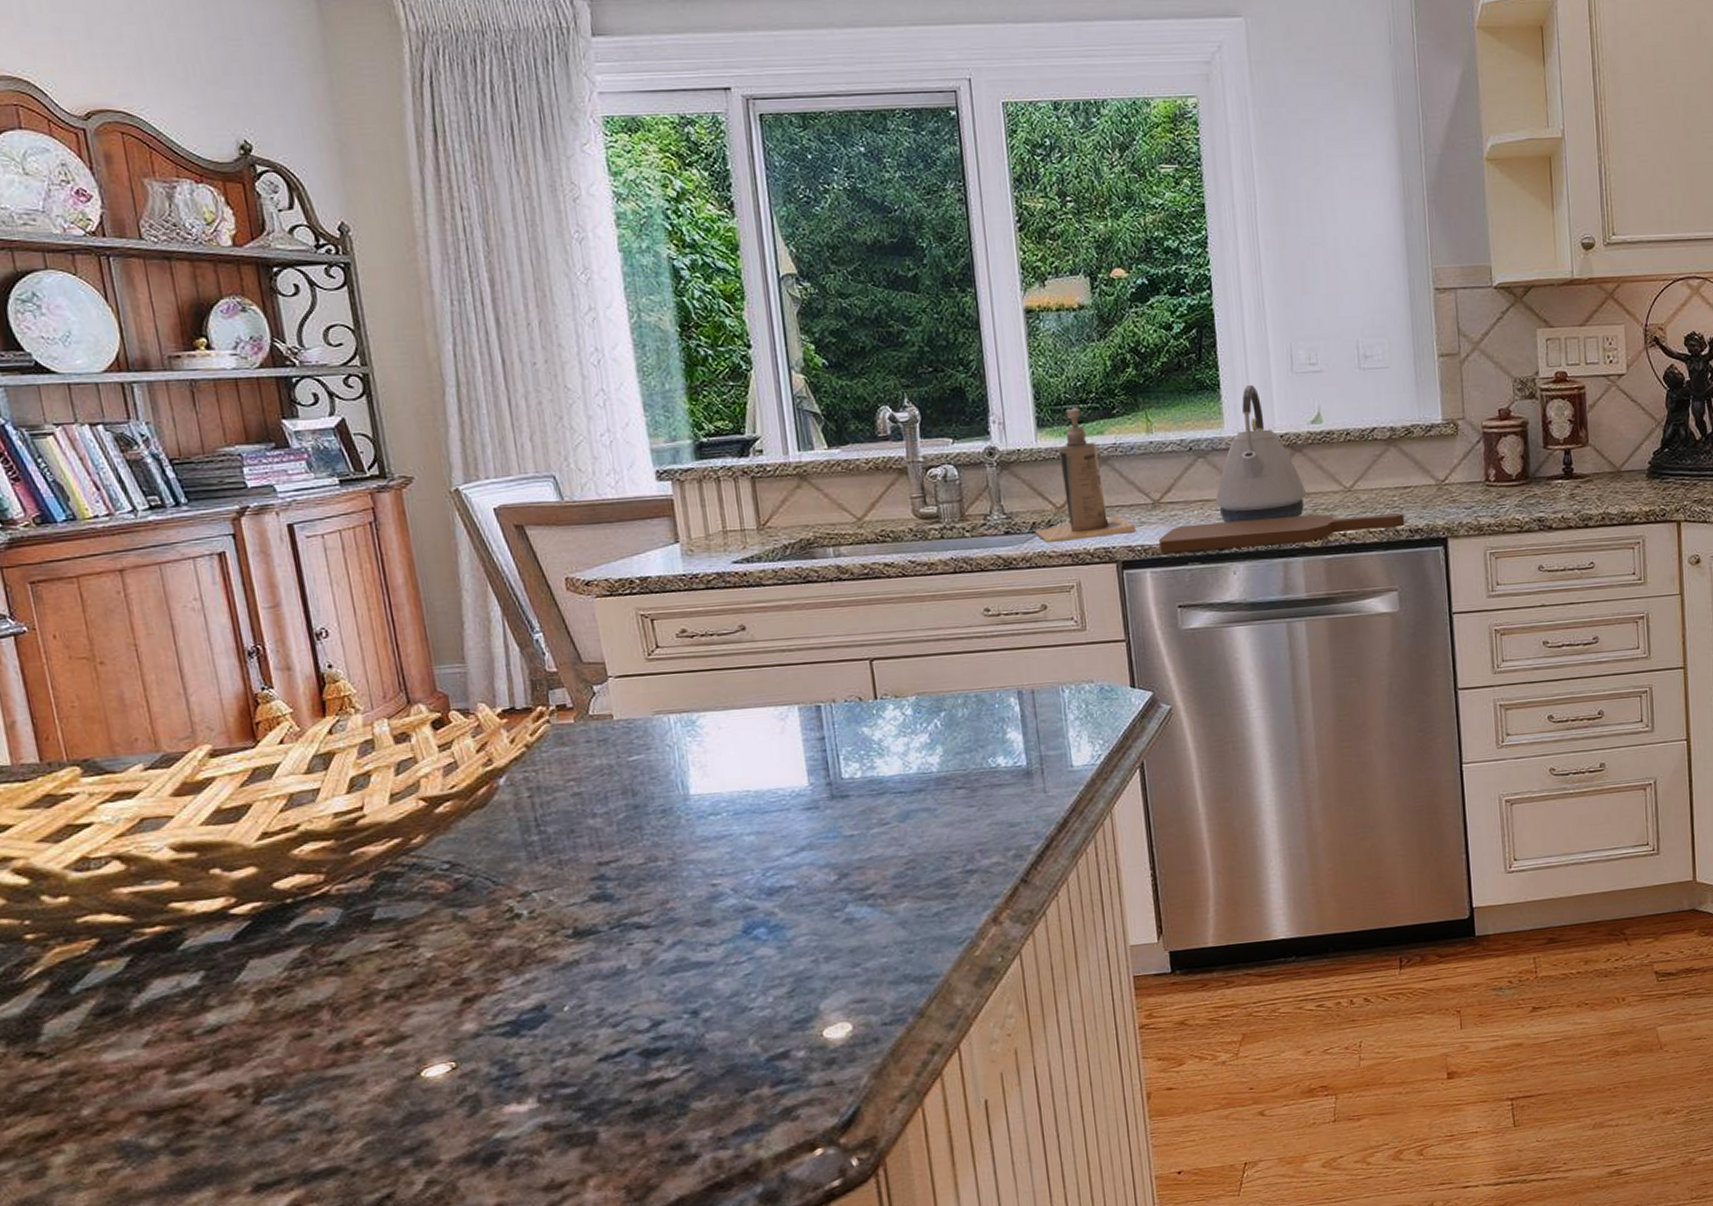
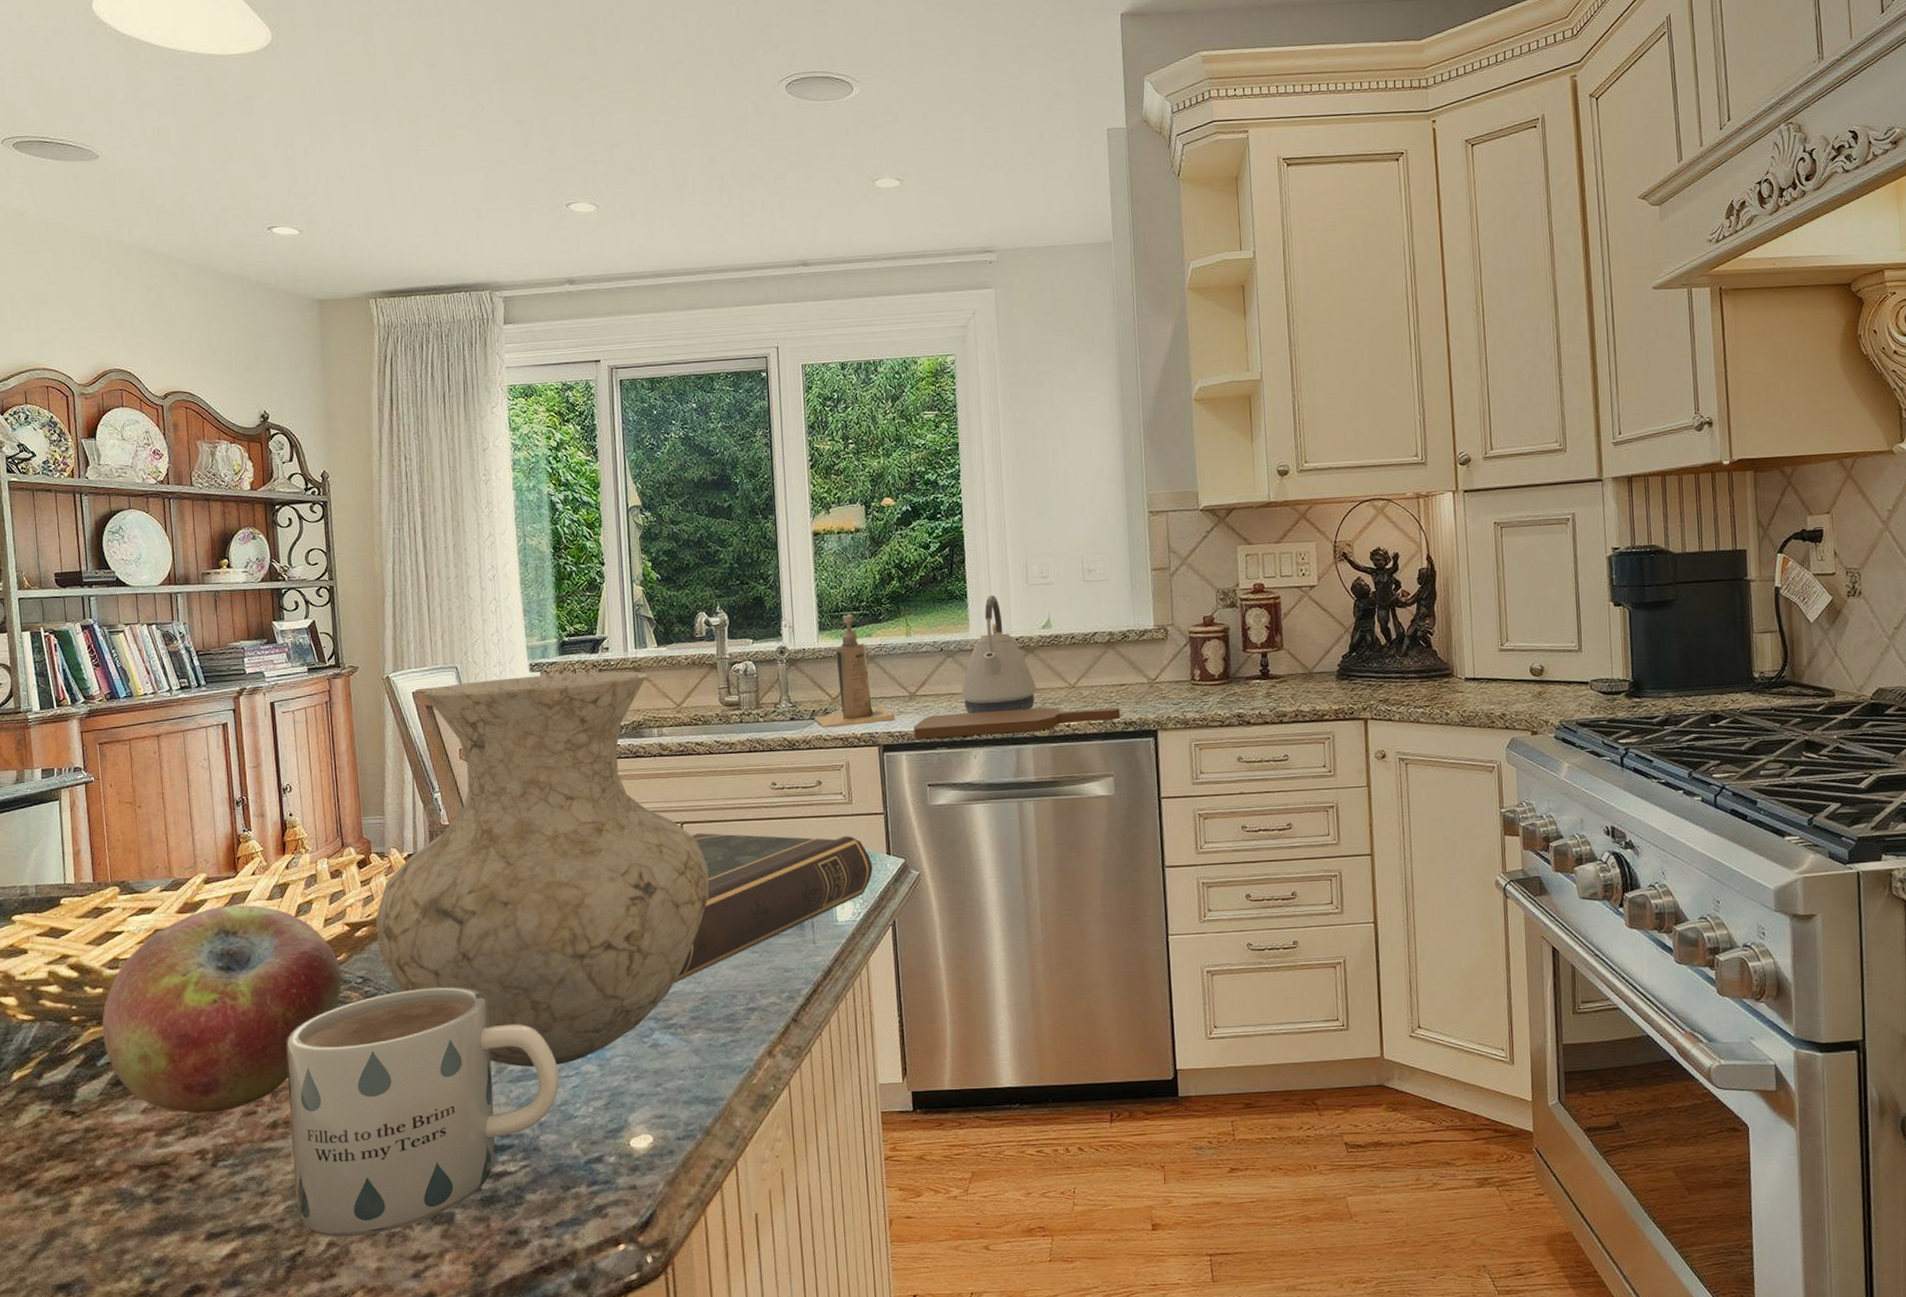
fruit: none [71,781,421,1043] -> present [102,905,342,1114]
mug: none [347,866,727,1174] -> present [286,986,559,1238]
vase: none [463,478,911,956] -> present [376,671,709,1068]
book: none [870,668,1115,848] -> present [674,833,873,983]

